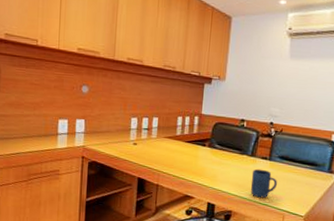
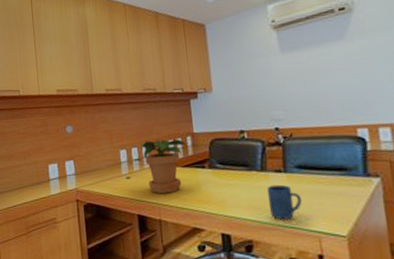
potted plant: none [152,114,193,163] -> present [141,139,186,194]

